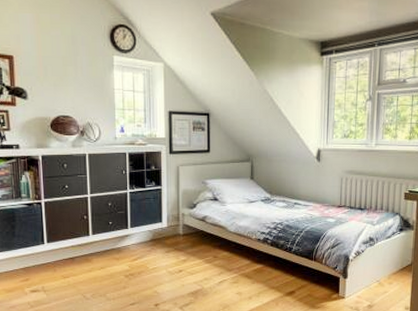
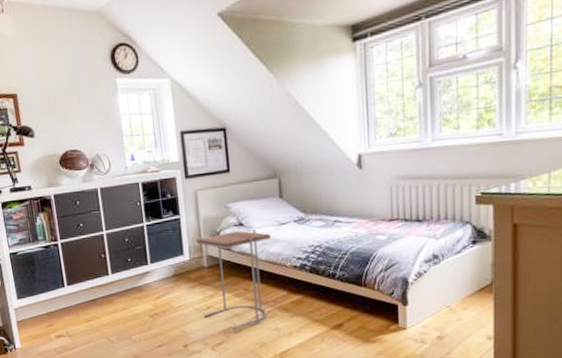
side table: none [174,204,240,292] -> present [196,228,271,330]

